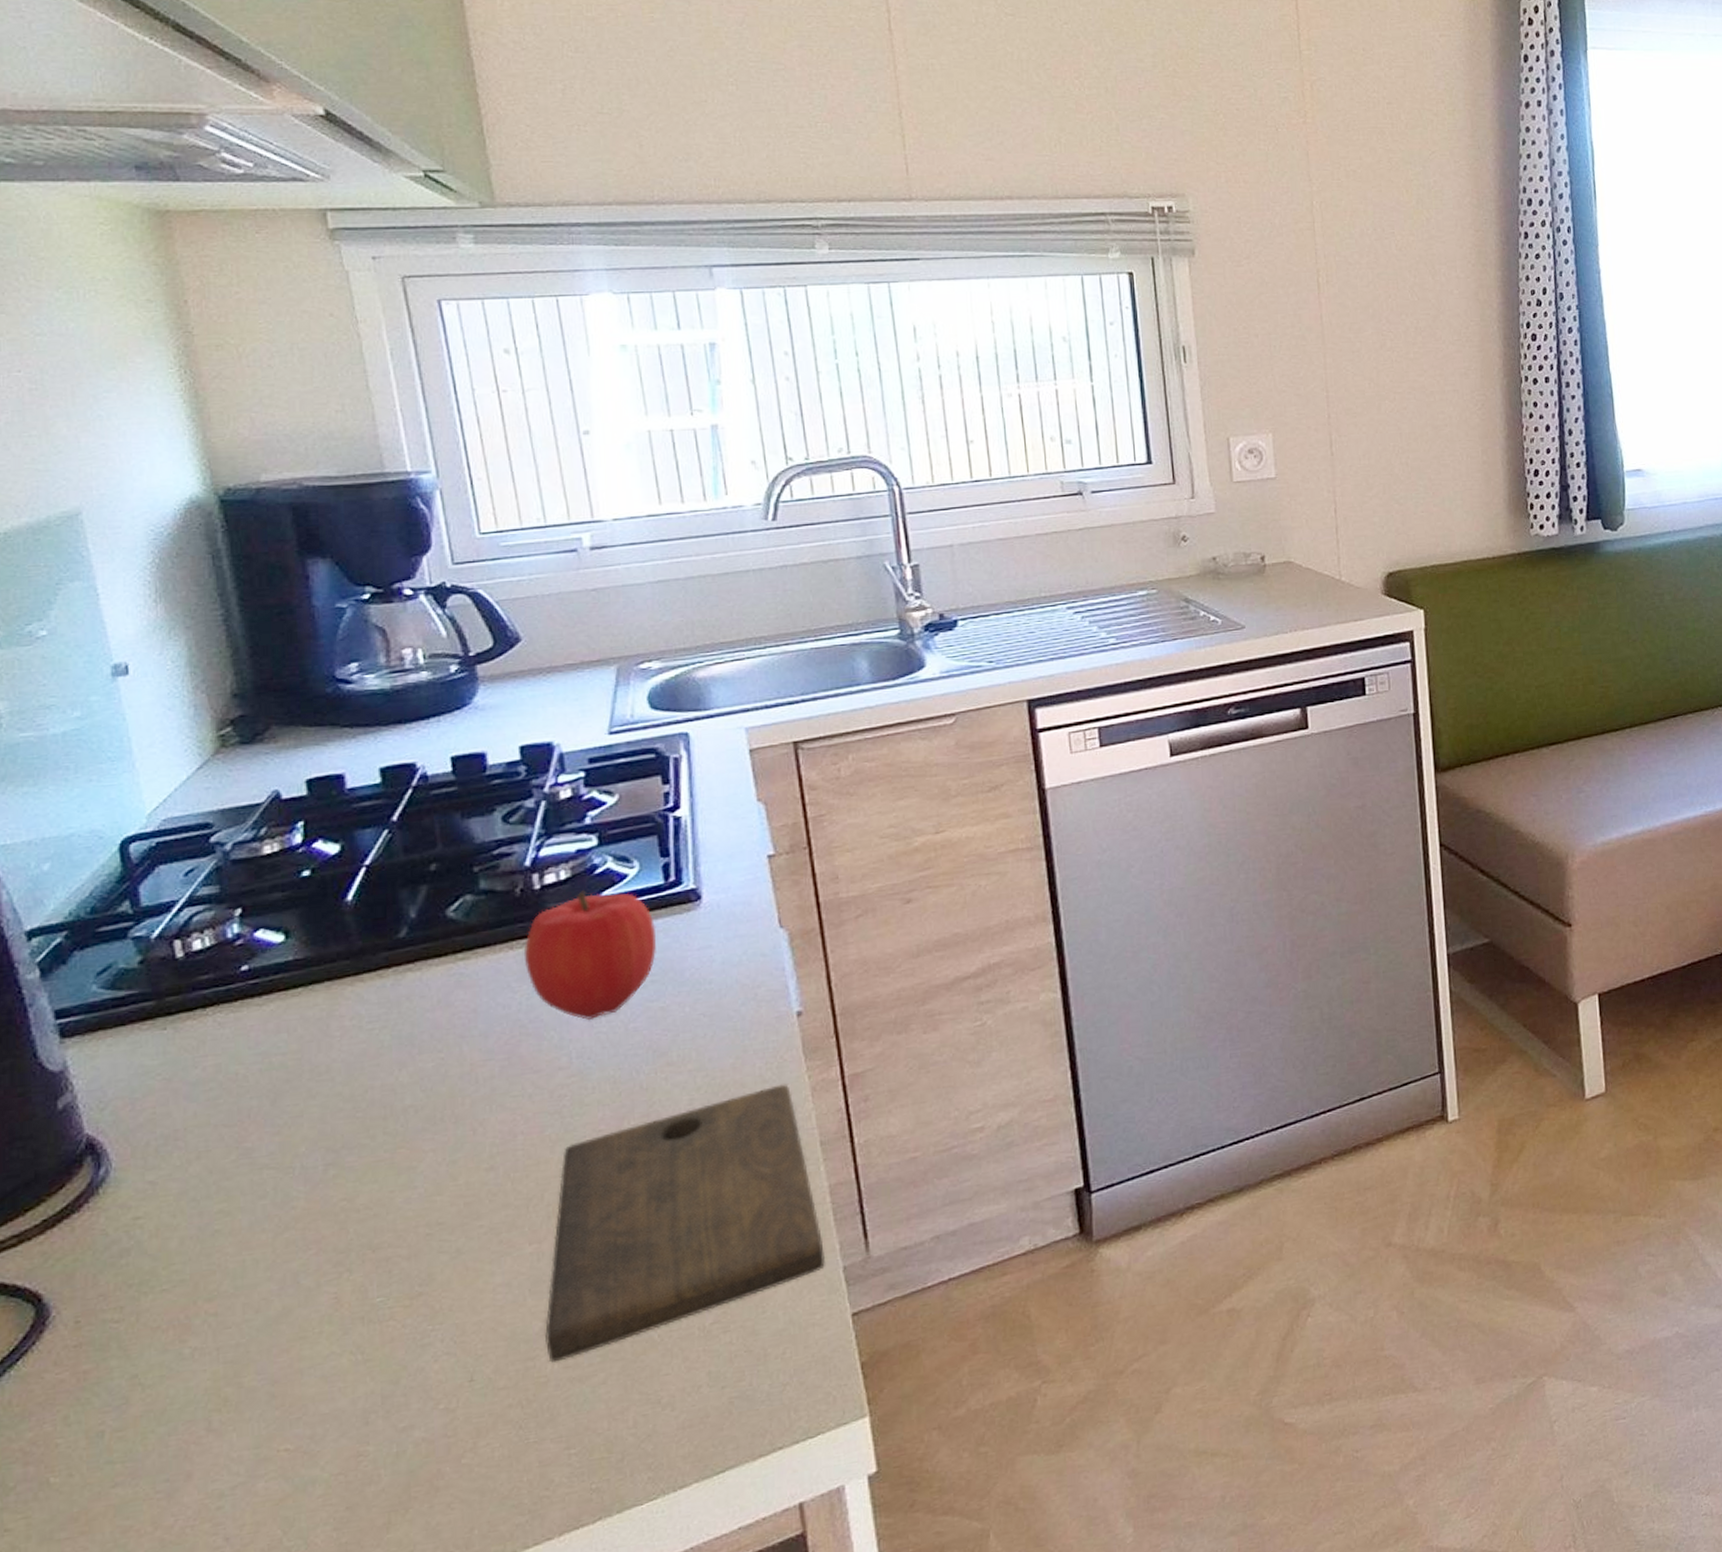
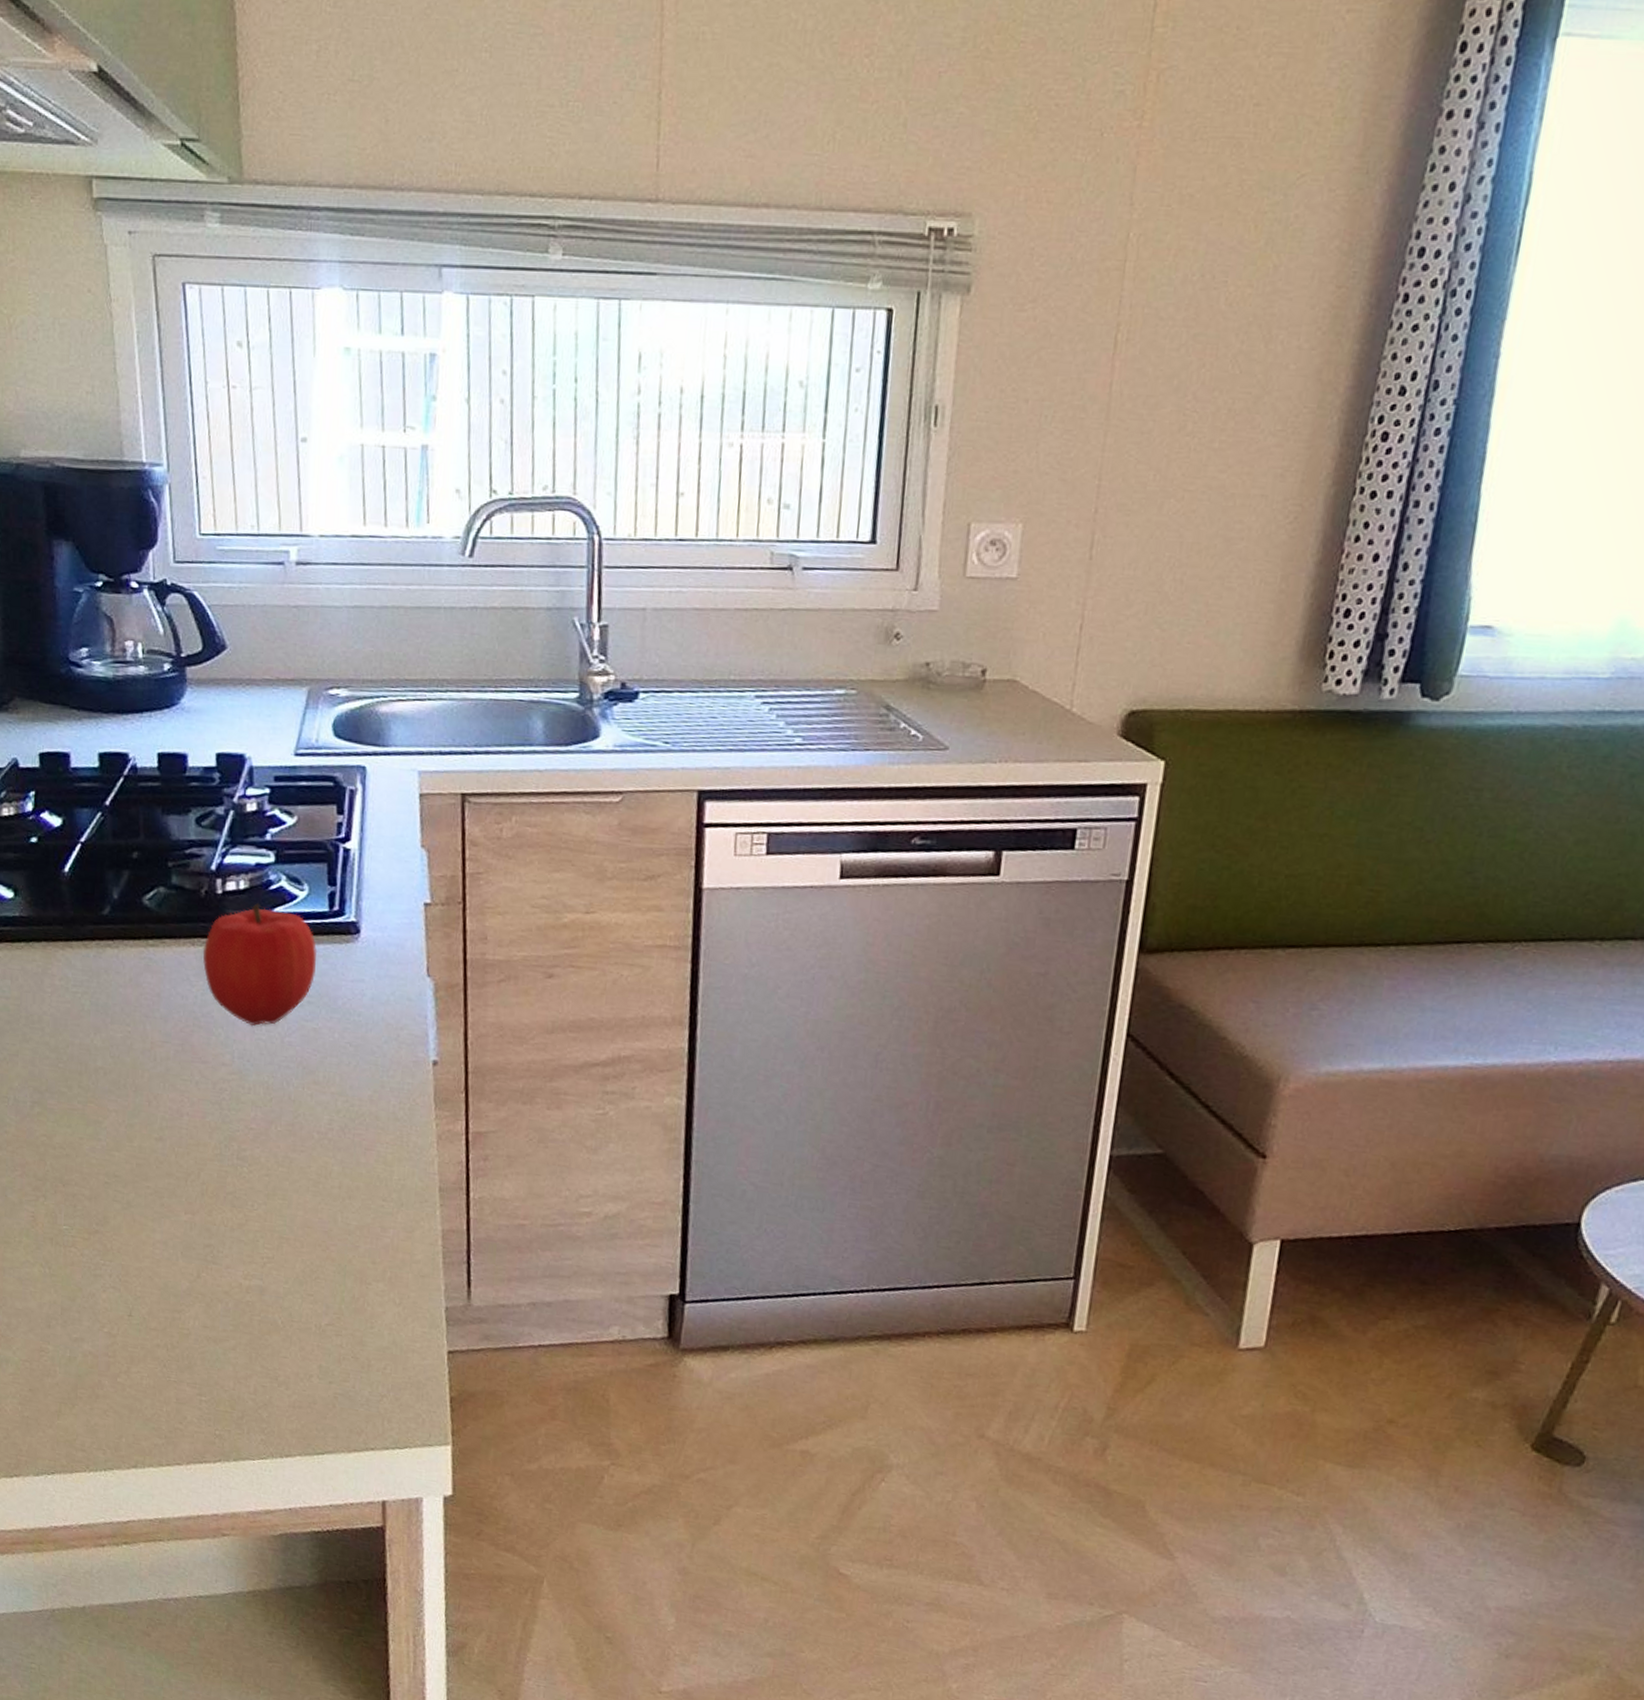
cutting board: present [545,1084,825,1363] -> none [190,1125,431,1321]

